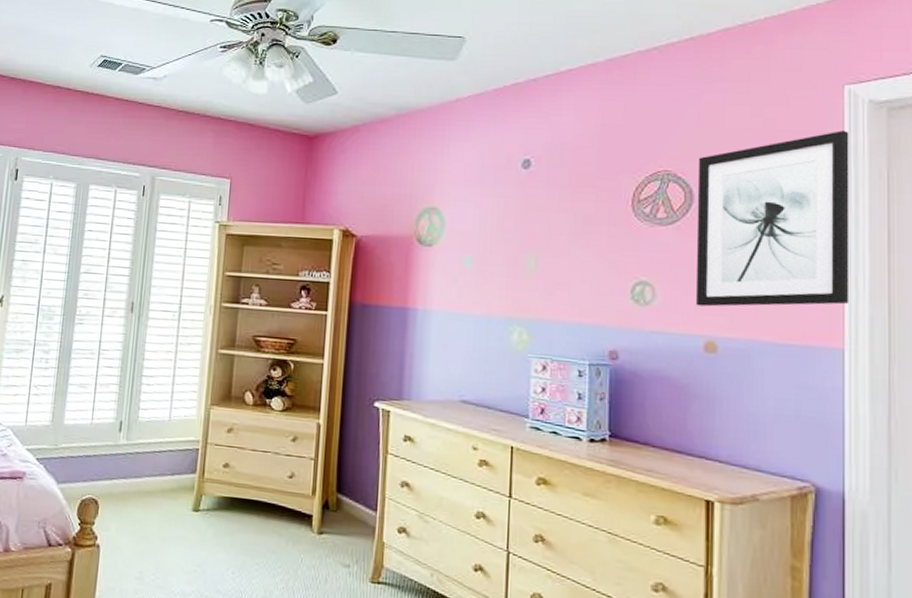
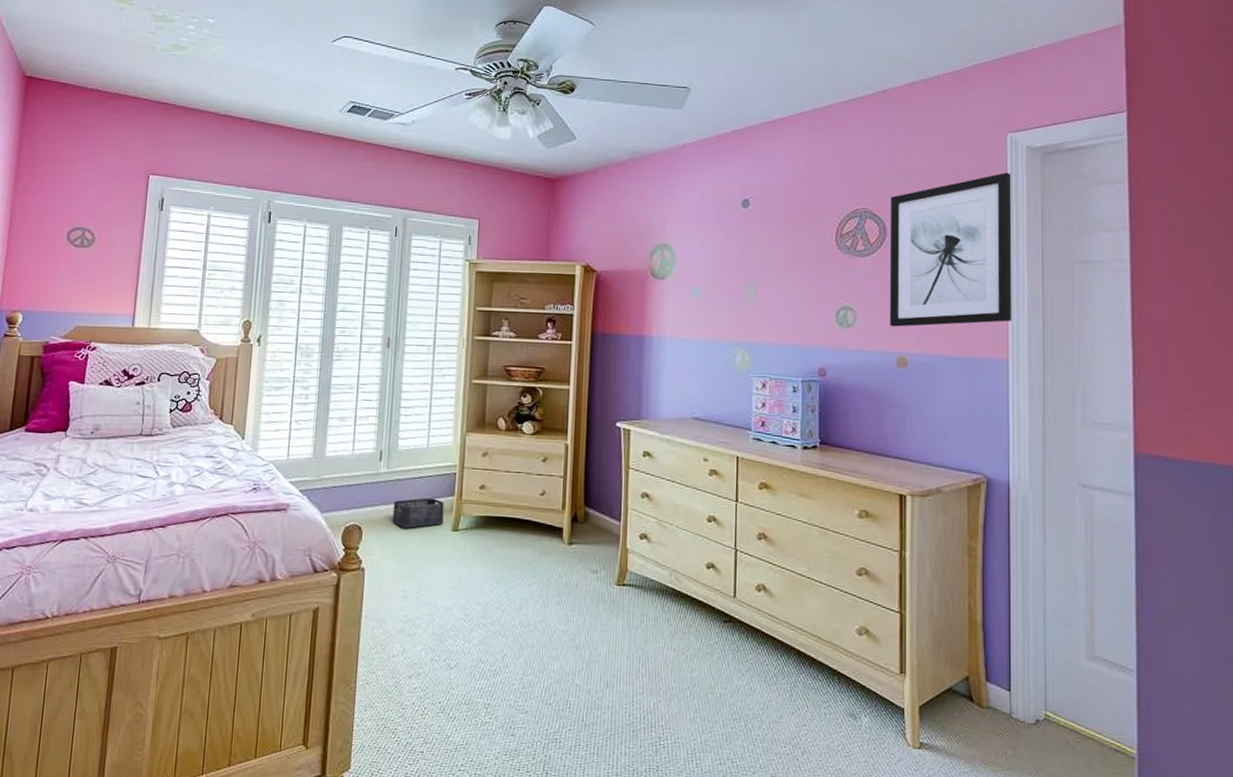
storage bin: none [130,473,186,505] -> present [392,498,444,528]

